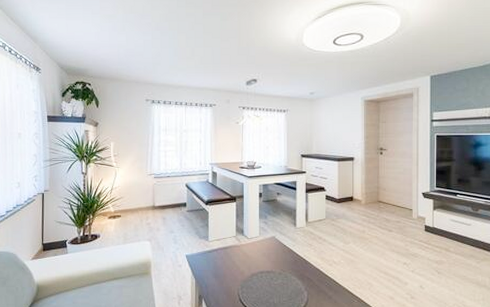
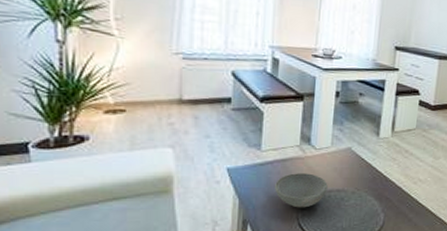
bowl: none [220,258,259,286] -> present [275,173,328,208]

